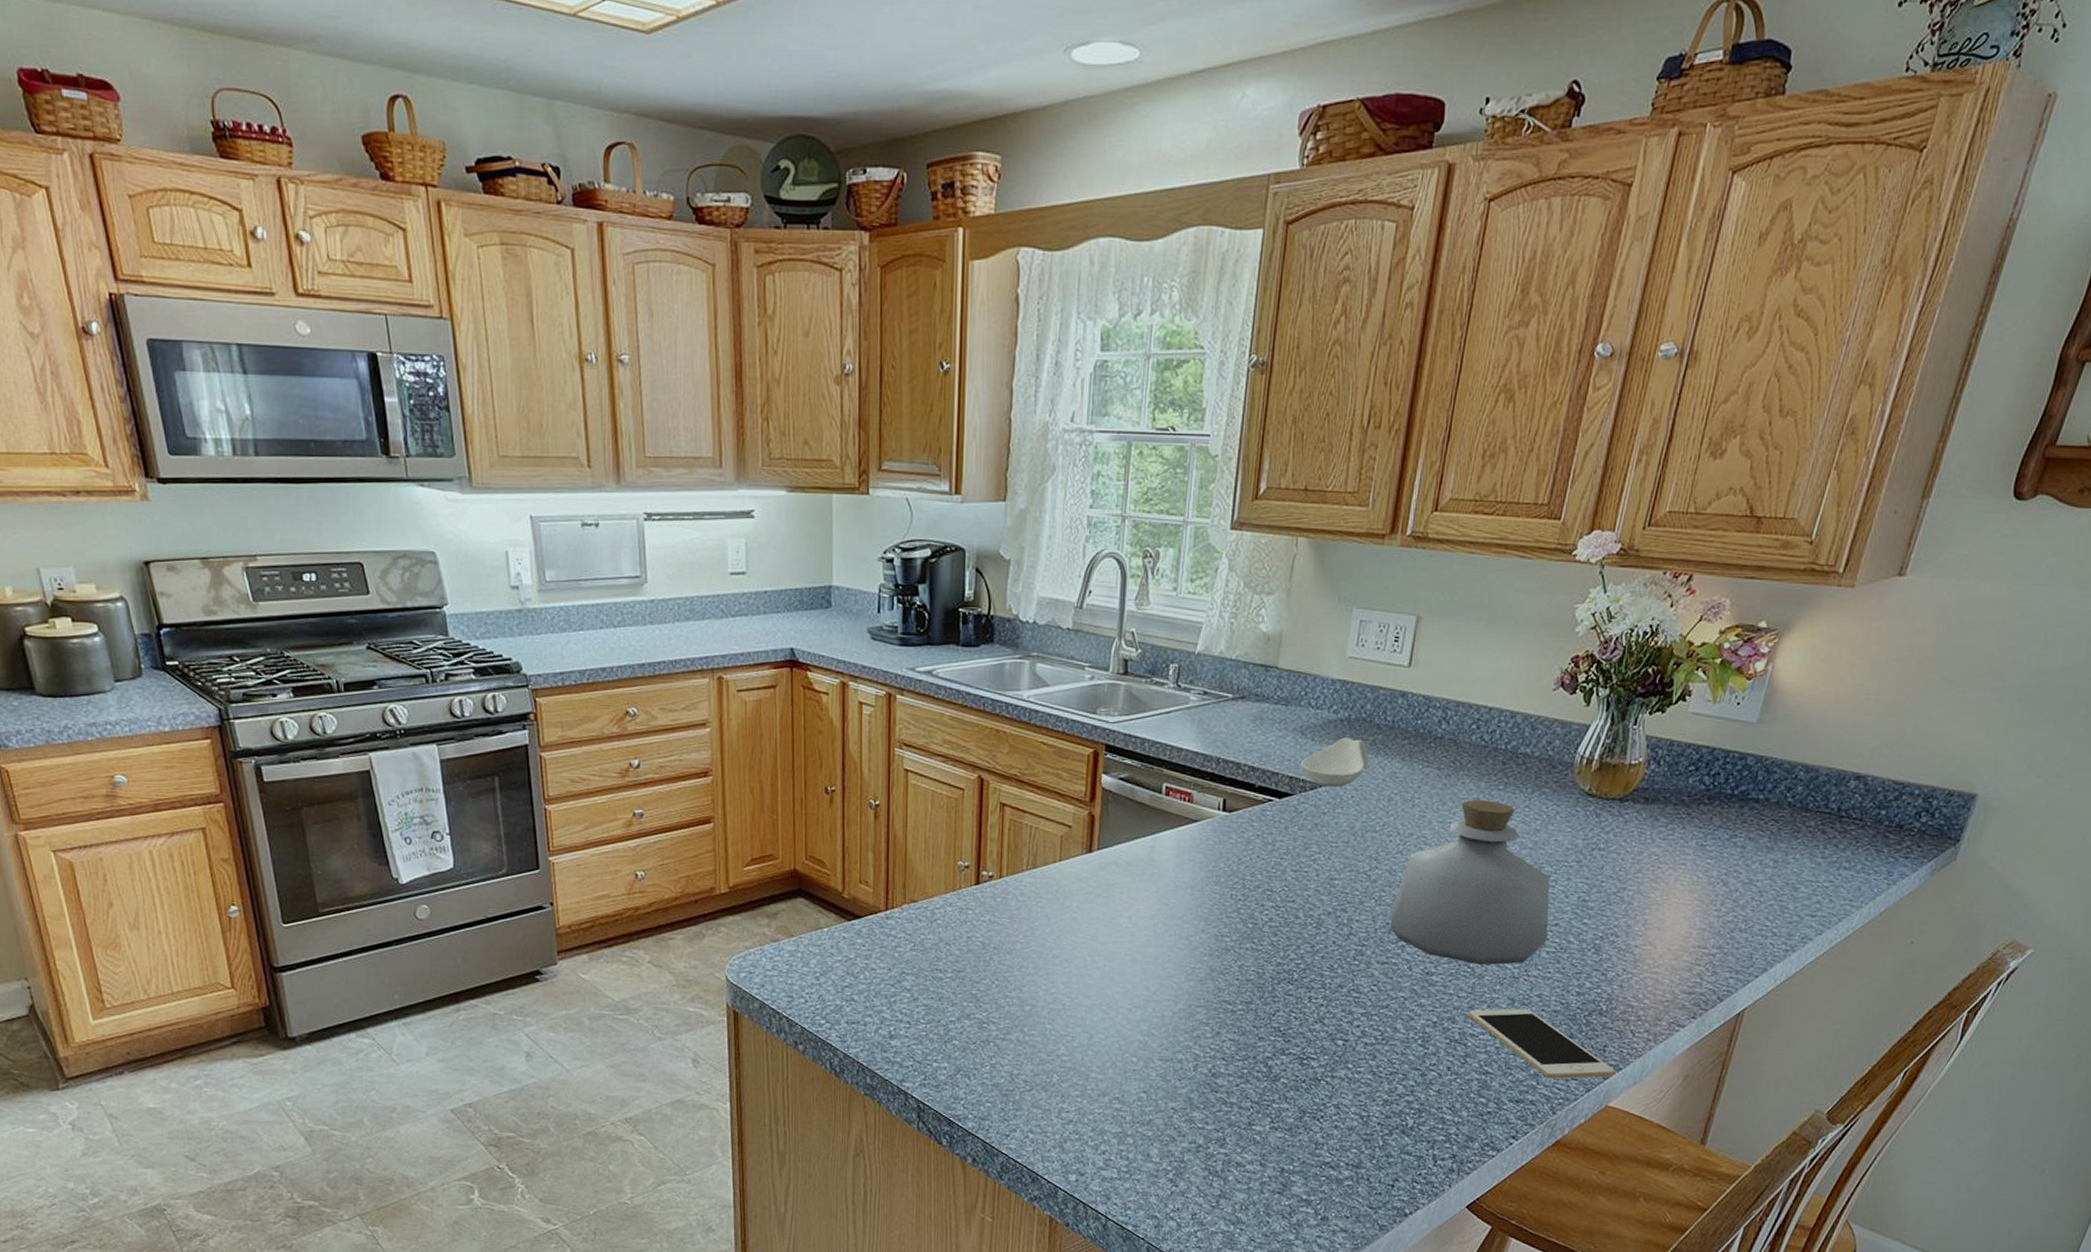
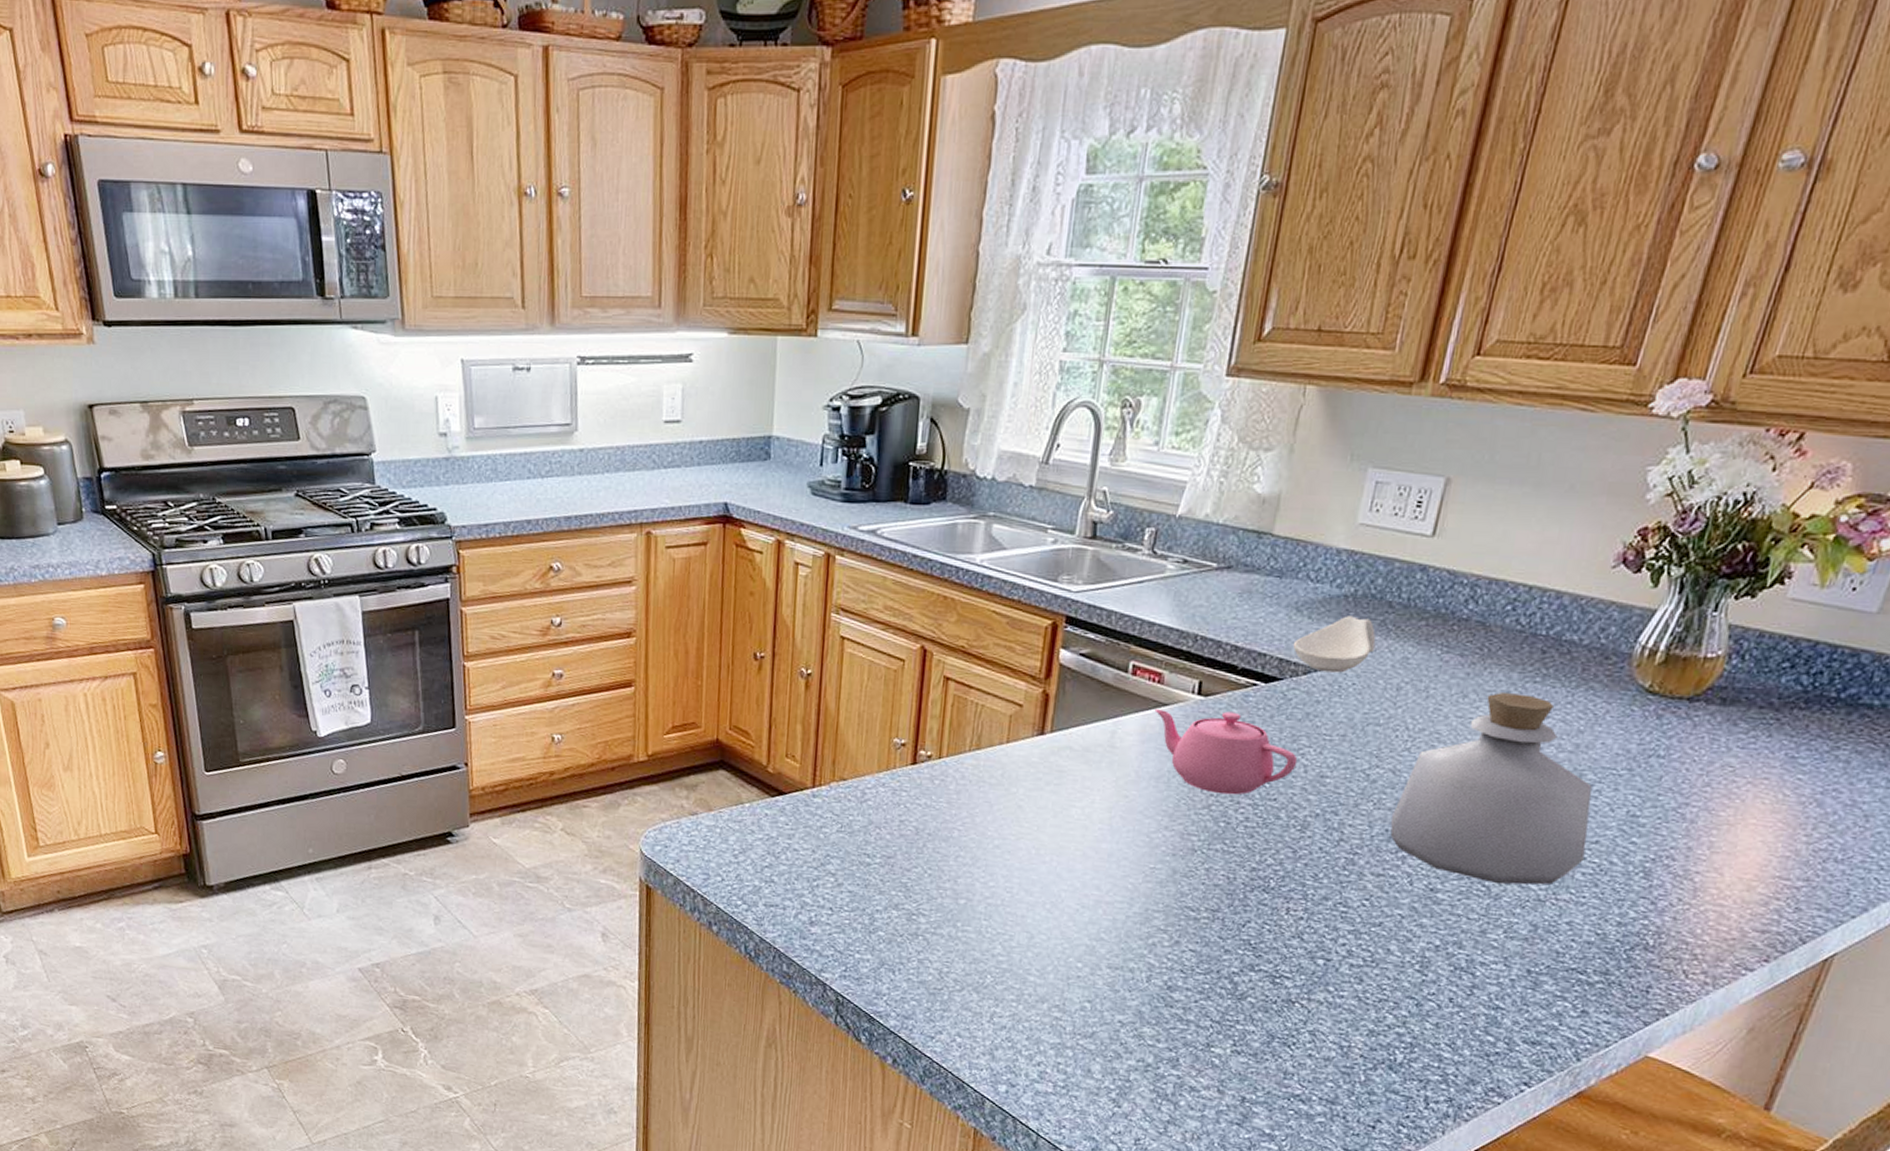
teapot: none [1187,824,1310,899] -> present [1155,708,1298,795]
cell phone: present [1468,1008,1616,1079] -> none [1479,934,1661,1023]

